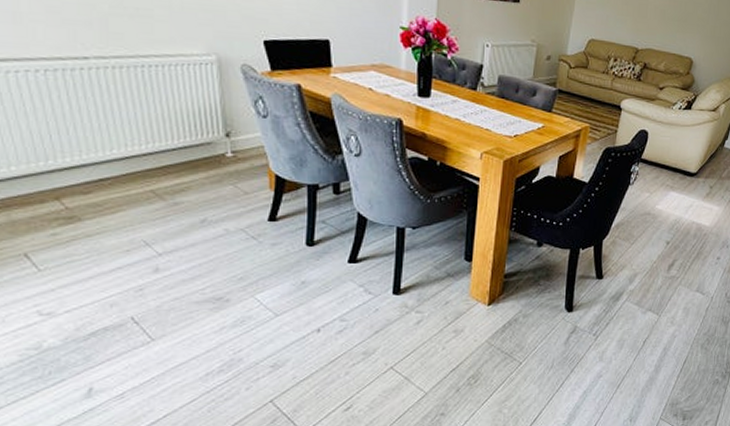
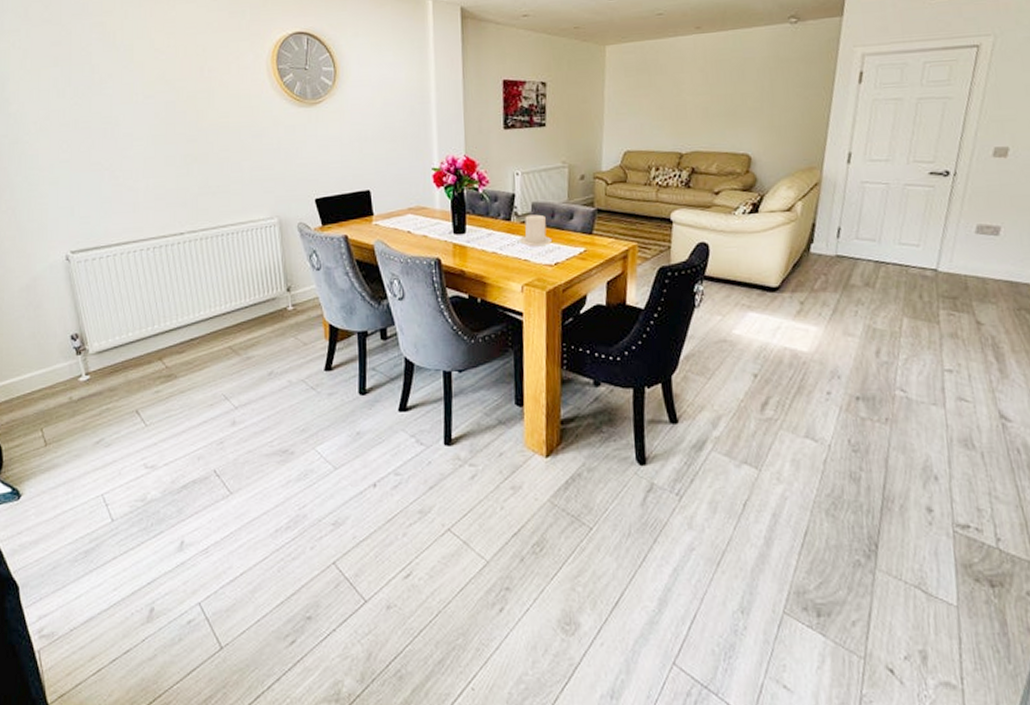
candle: none [482,87,515,119] -> present [519,214,553,247]

